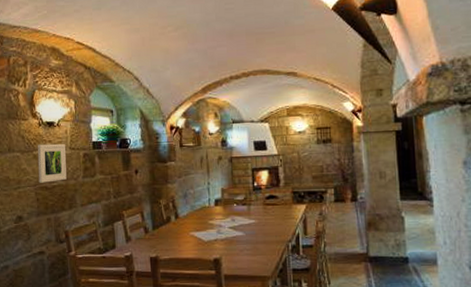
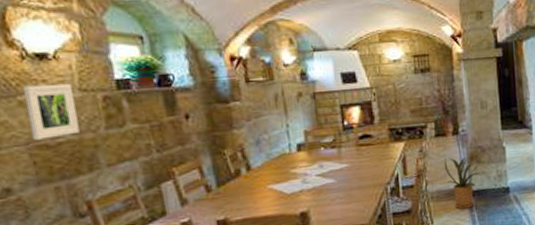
house plant: none [342,222,382,274] -> present [444,156,484,209]

